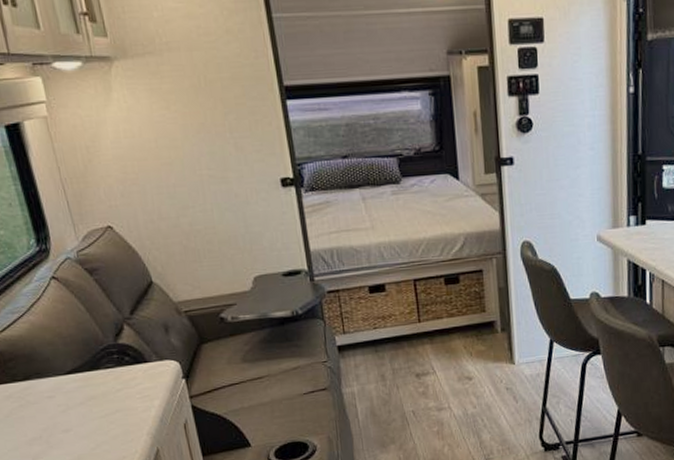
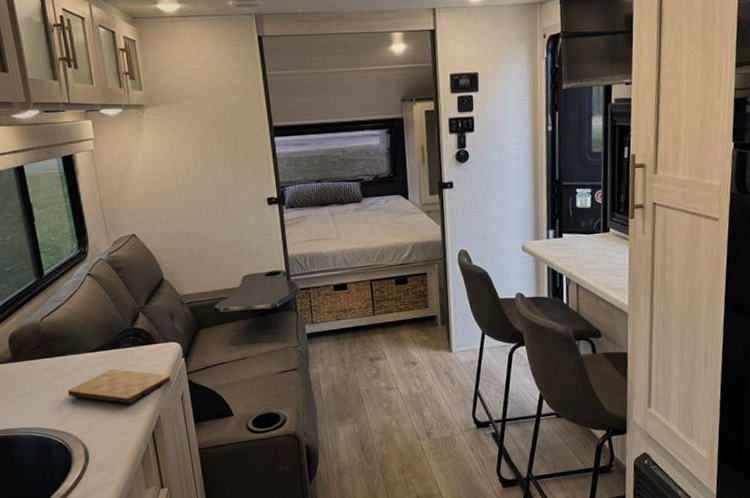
cutting board: none [37,395,169,438] -> present [67,369,170,405]

